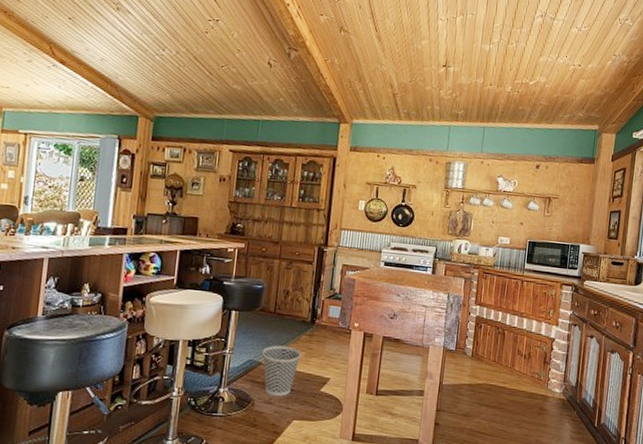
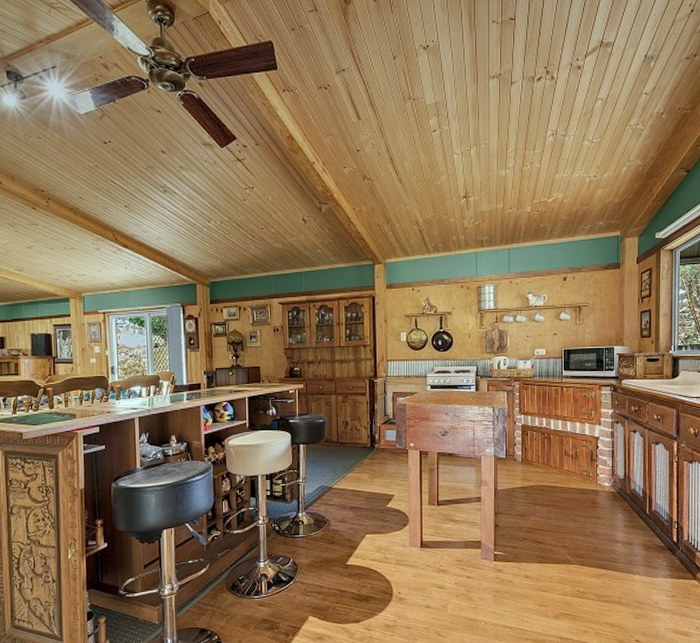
wastebasket: present [262,345,301,396] -> none [331,470,366,515]

